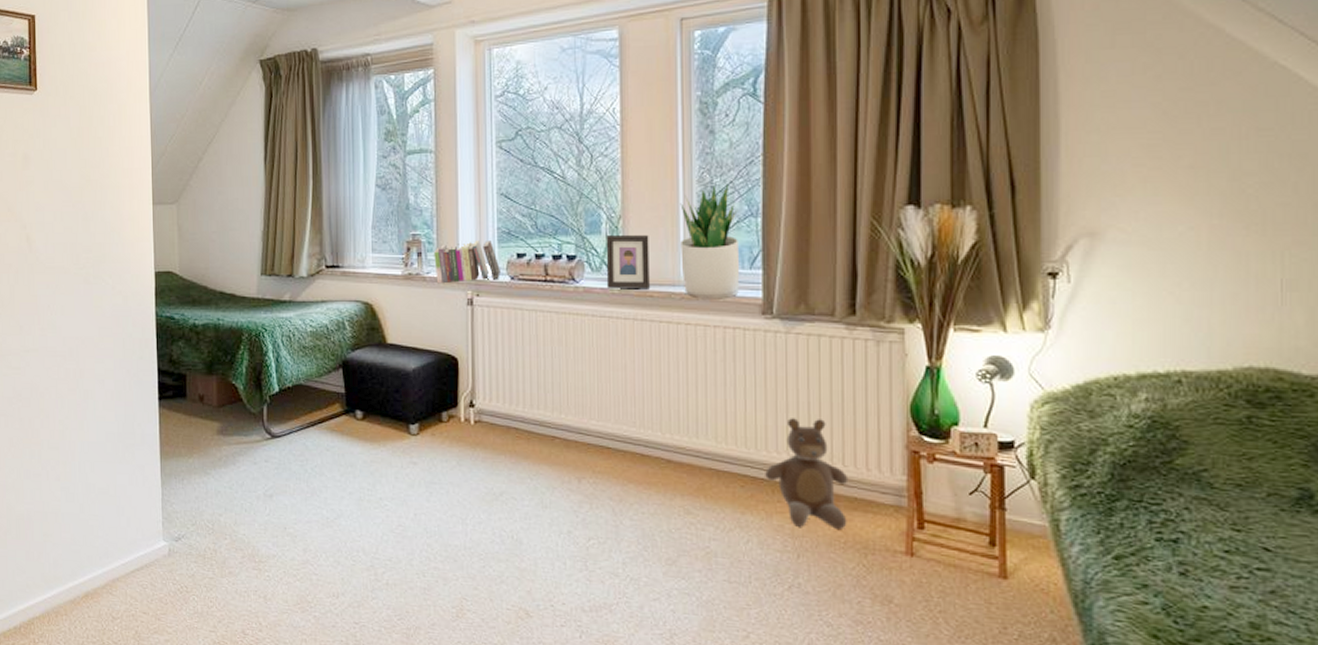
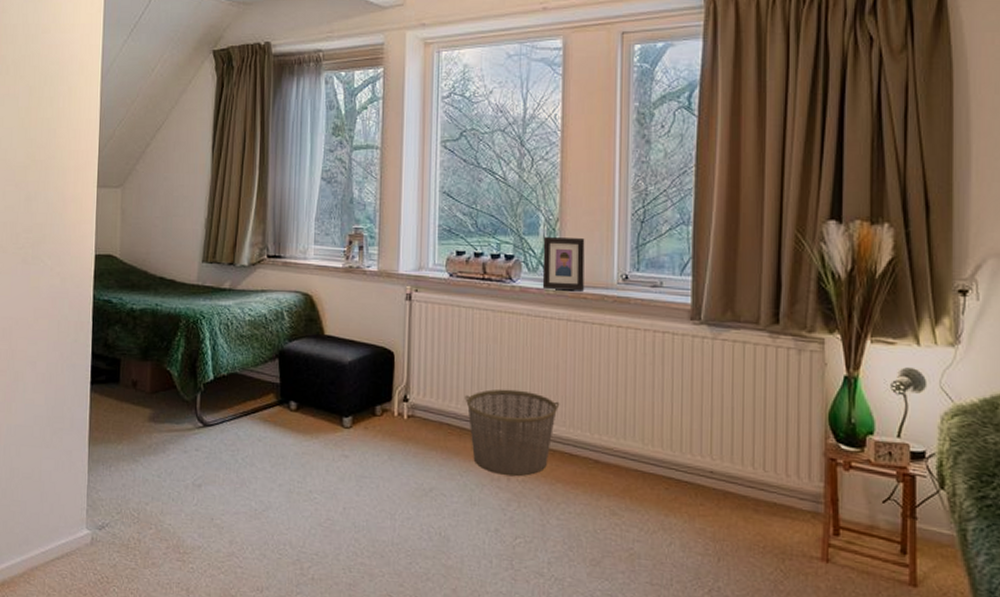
books: present [434,241,500,284] -> none [375,237,440,278]
basket: none [531,391,629,478] -> present [465,389,560,476]
planter: present [680,184,740,301] -> none [614,192,671,305]
teddy bear: present [765,418,849,529] -> none [689,422,769,534]

